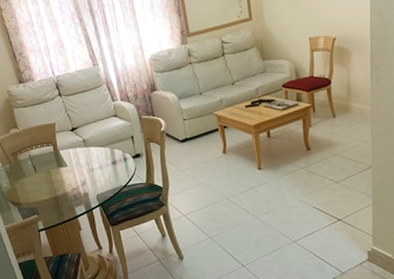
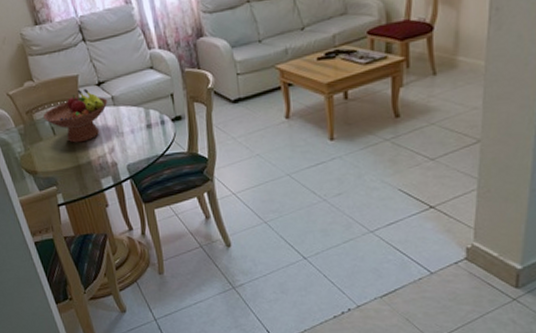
fruit bowl: none [26,133,80,178] -> present [43,88,108,143]

